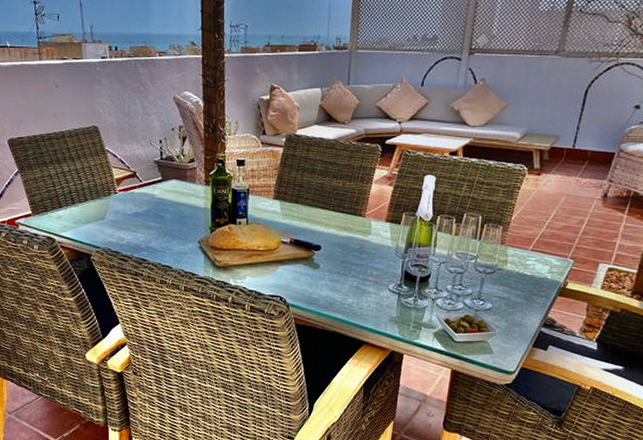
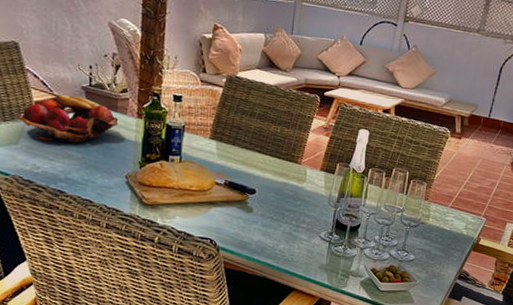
fruit basket: none [104,170,189,214] -> present [20,94,119,143]

